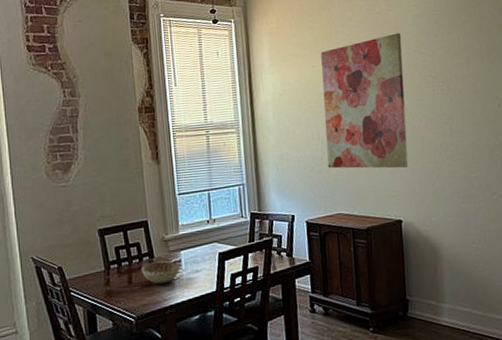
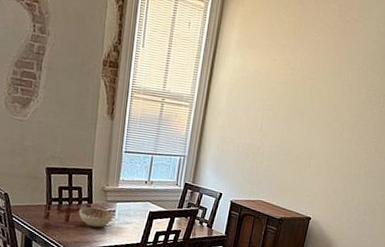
wall art: present [320,33,409,169] -> none [262,46,362,173]

